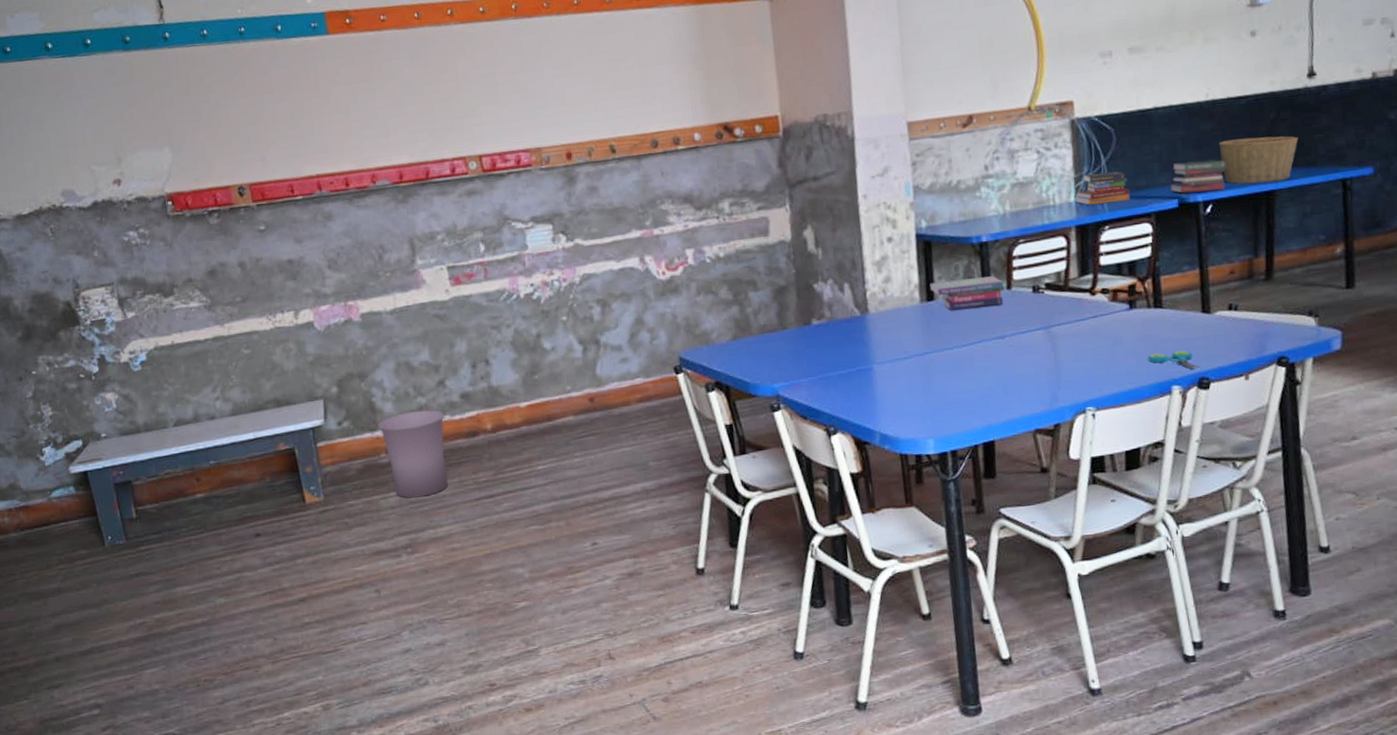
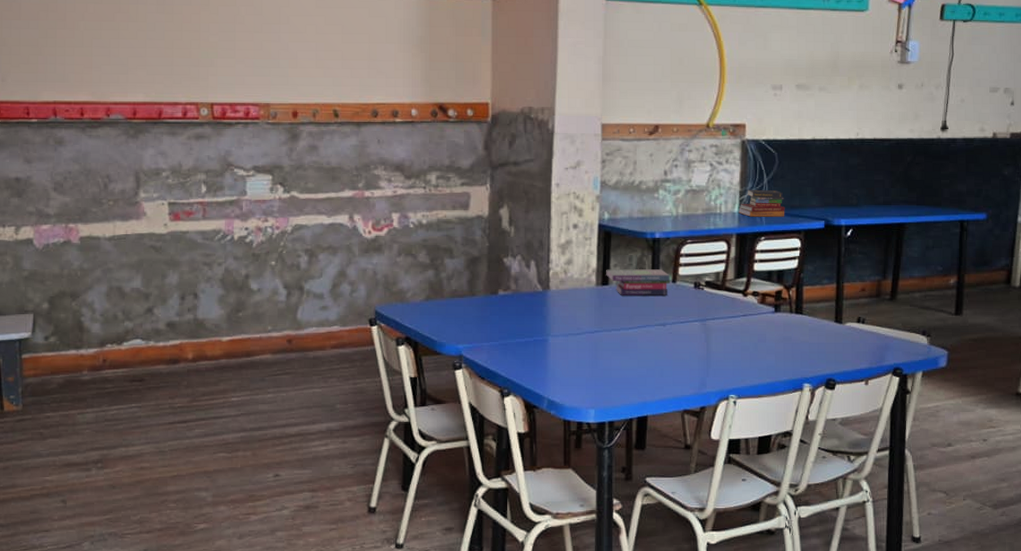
waste bin: present [378,410,448,498] -> none [84,335,149,416]
scissors: present [1147,350,1201,370] -> none [786,353,829,371]
books: present [1170,159,1226,194] -> none [819,189,867,218]
basket: present [1218,136,1299,184] -> none [863,175,929,216]

